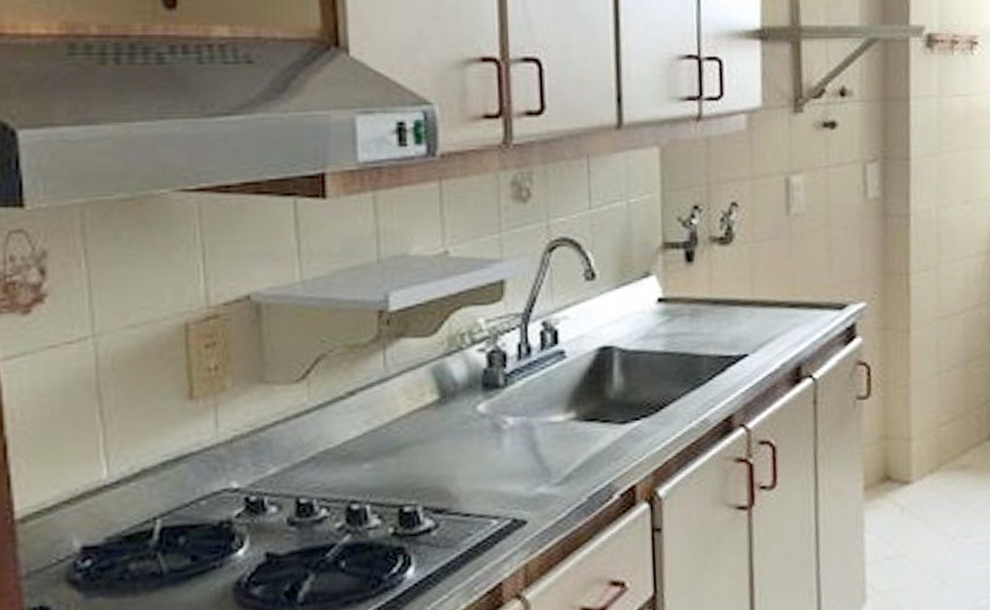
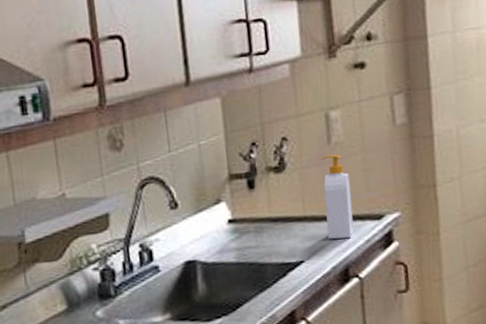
soap bottle: none [776,227,811,331] -> present [321,154,354,240]

